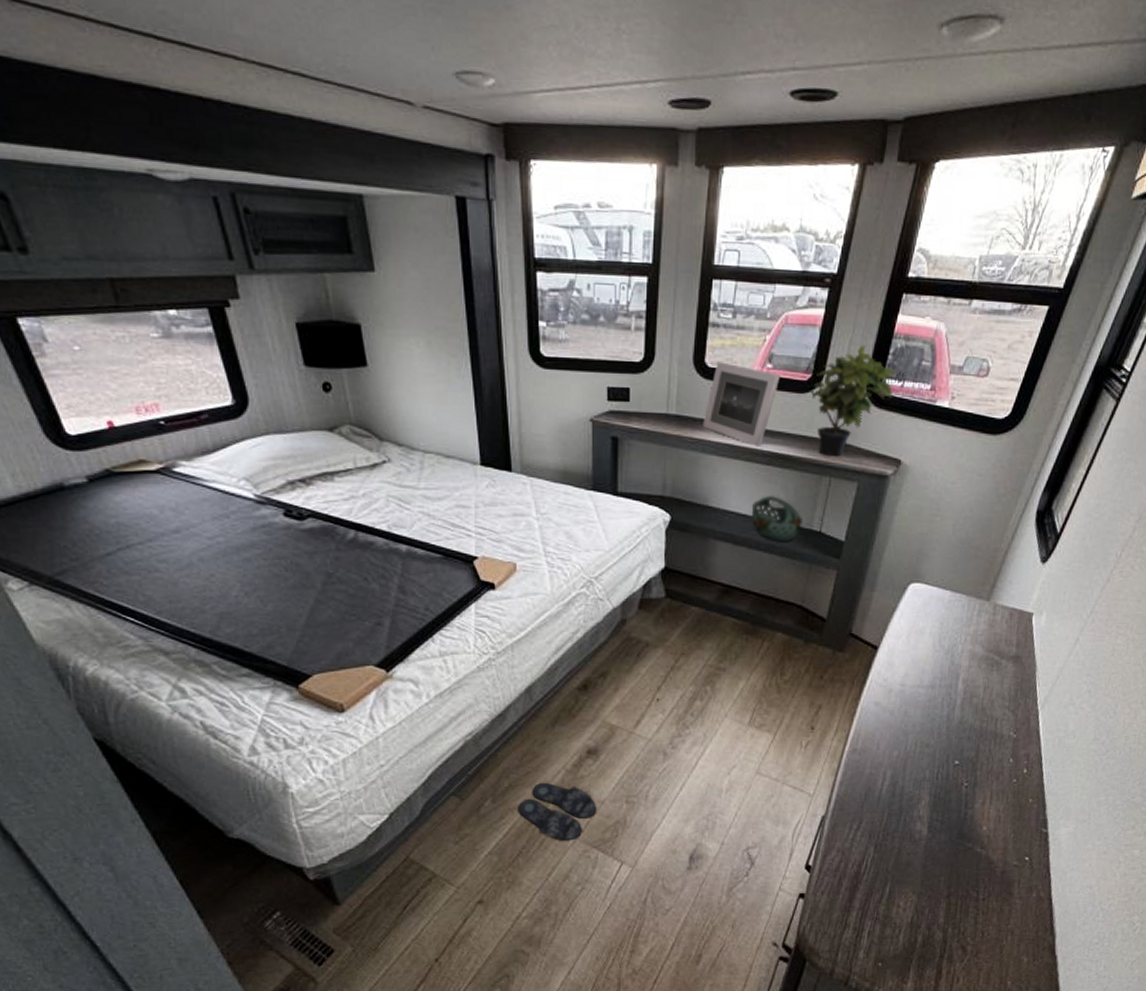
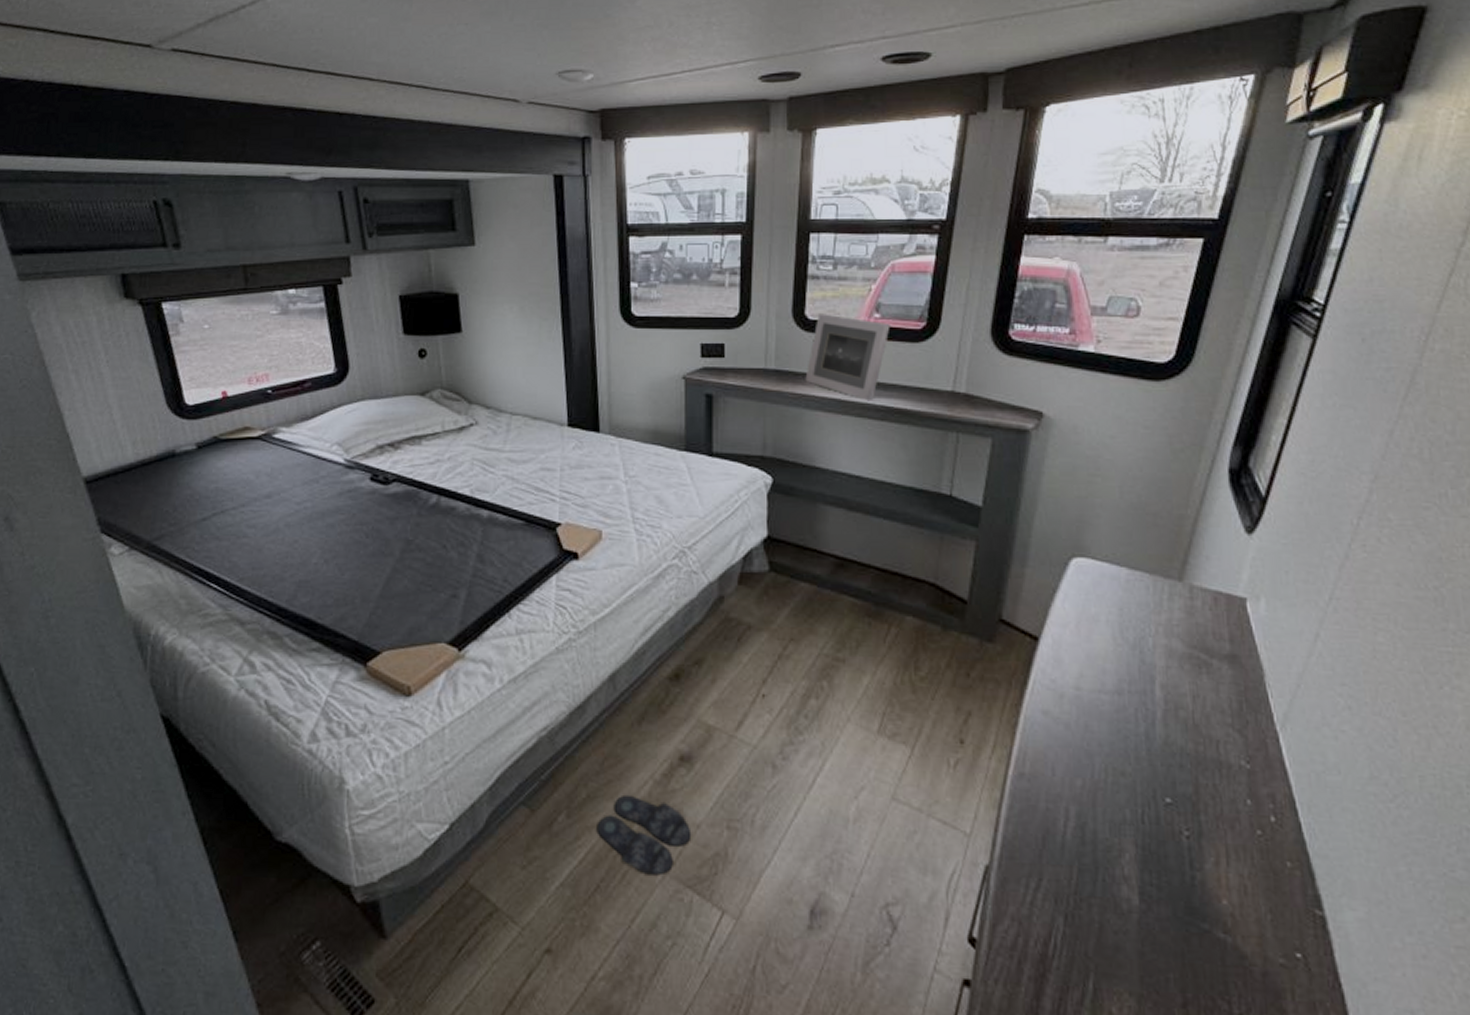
decorative basket: present [751,495,802,542] -> none [865,453,928,508]
potted plant: present [812,344,898,456] -> none [929,289,1028,408]

